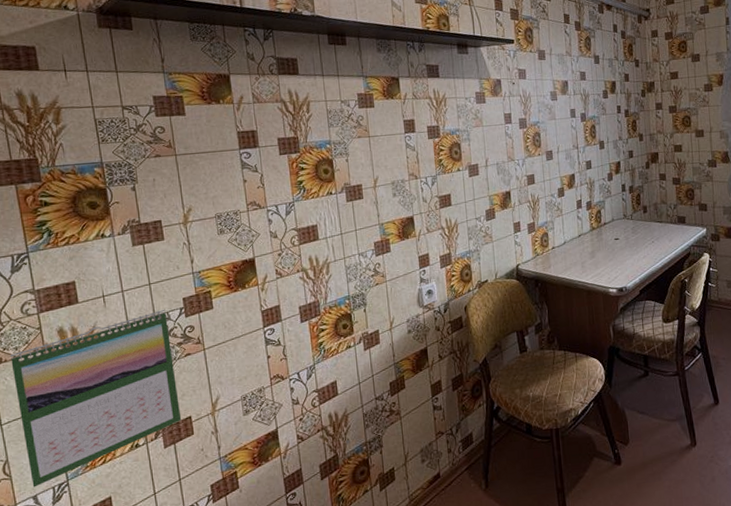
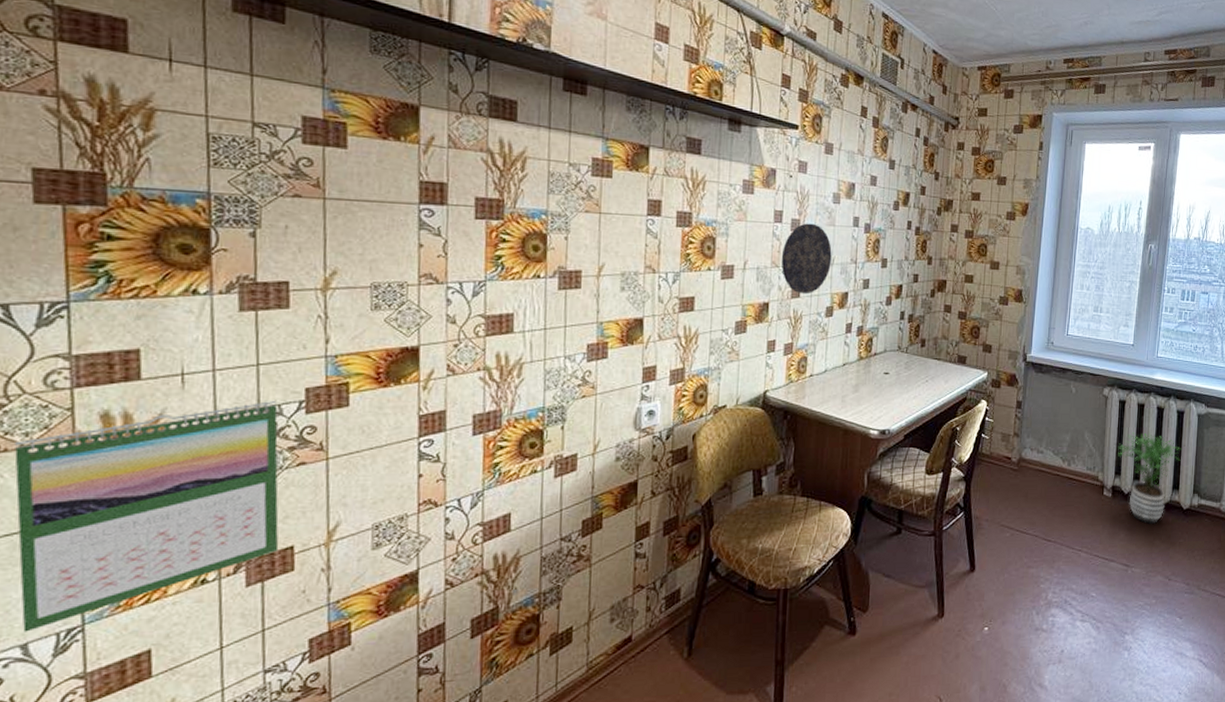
decorative plate: none [515,120,557,181] -> present [781,223,832,295]

